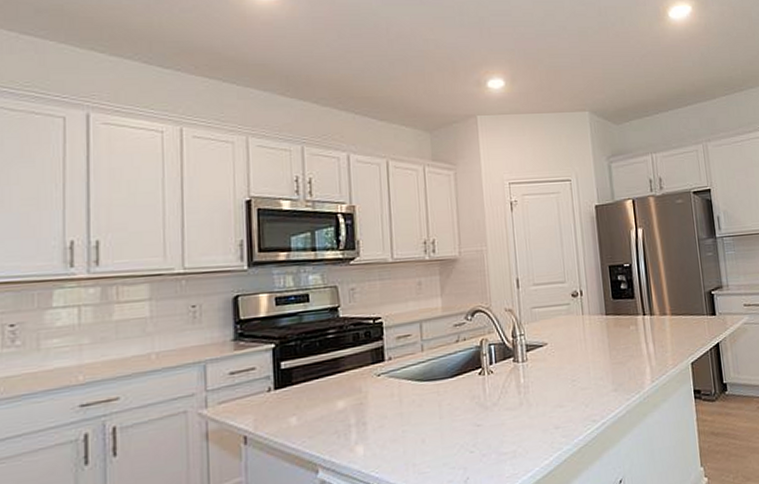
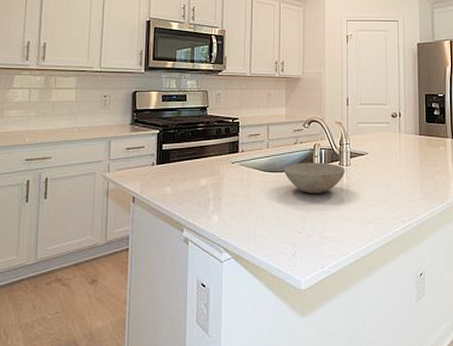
bowl: none [444,361,522,402] -> present [283,162,346,193]

